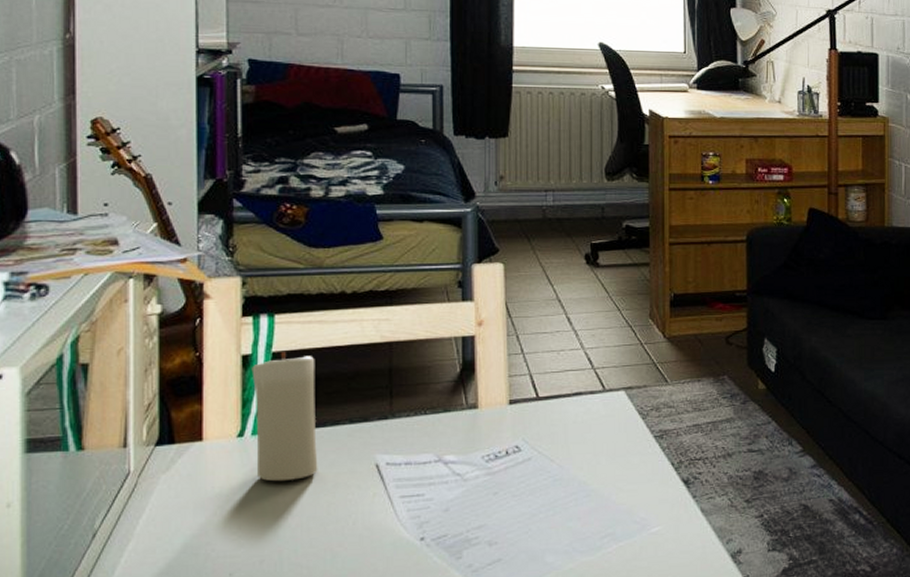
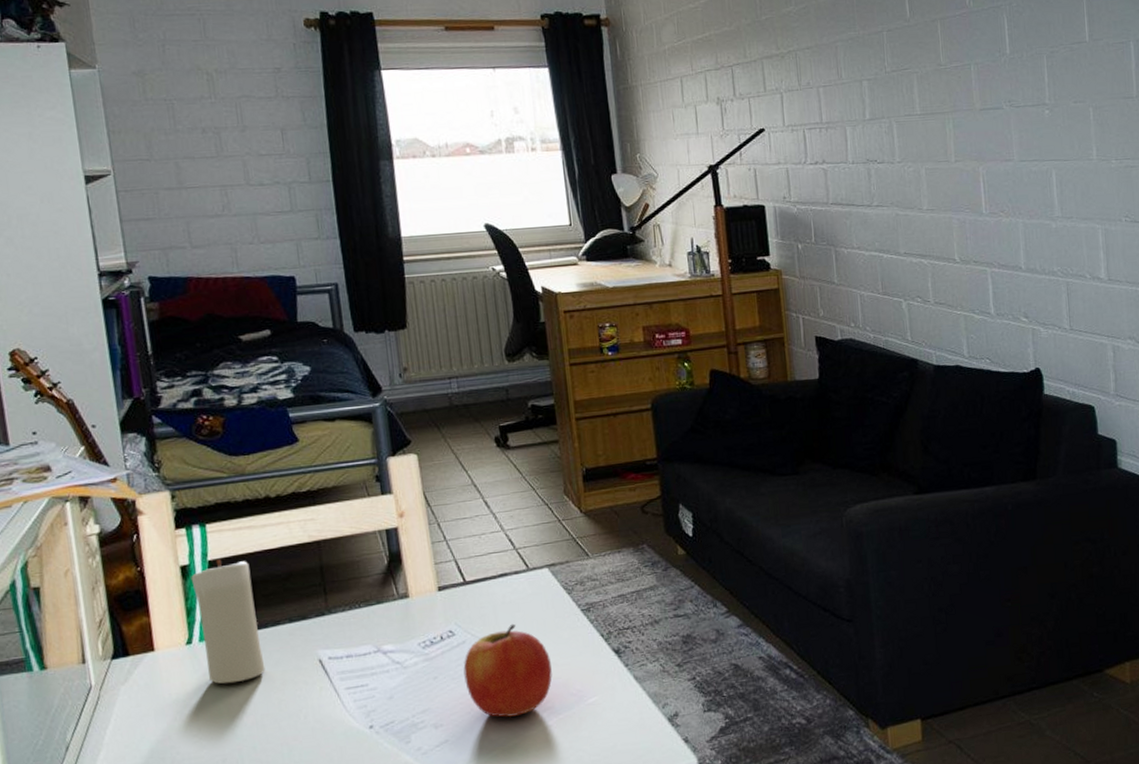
apple: none [526,444,617,541] -> present [463,623,553,718]

